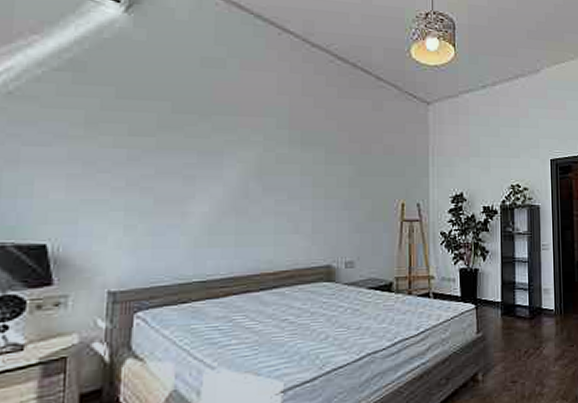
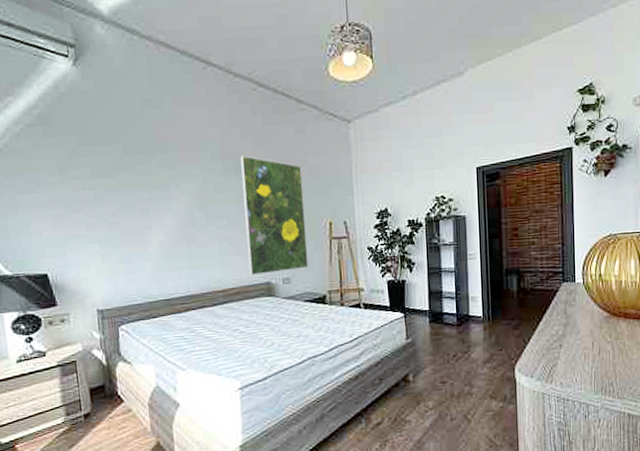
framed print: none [308,126,376,256] -> present [240,155,309,275]

